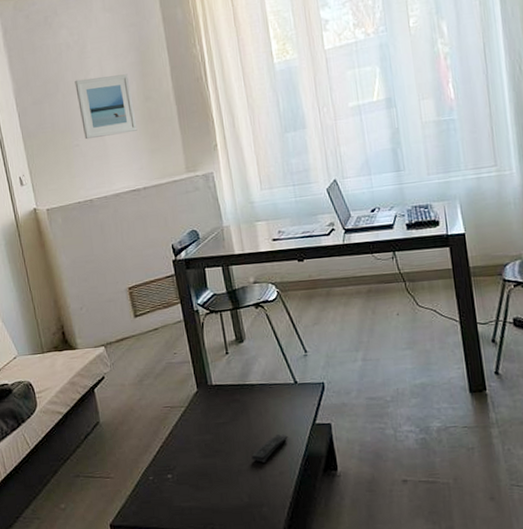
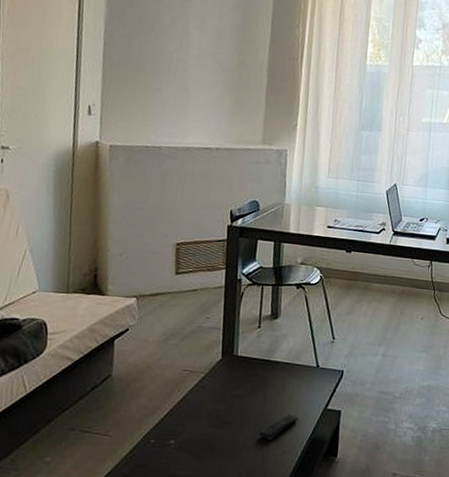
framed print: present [75,74,138,140] -> none [168,25,228,91]

